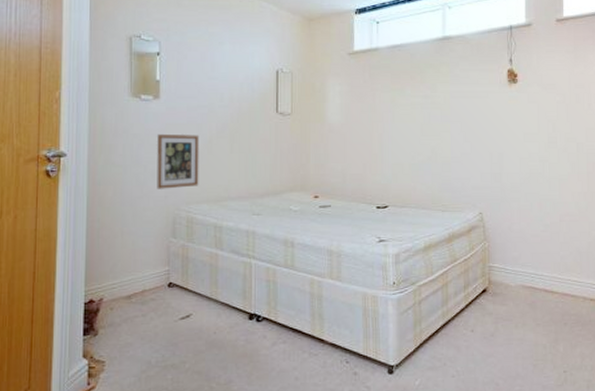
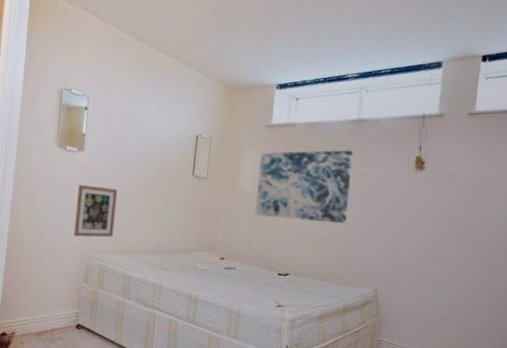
wall art: none [346,70,443,148] -> present [255,150,354,224]

